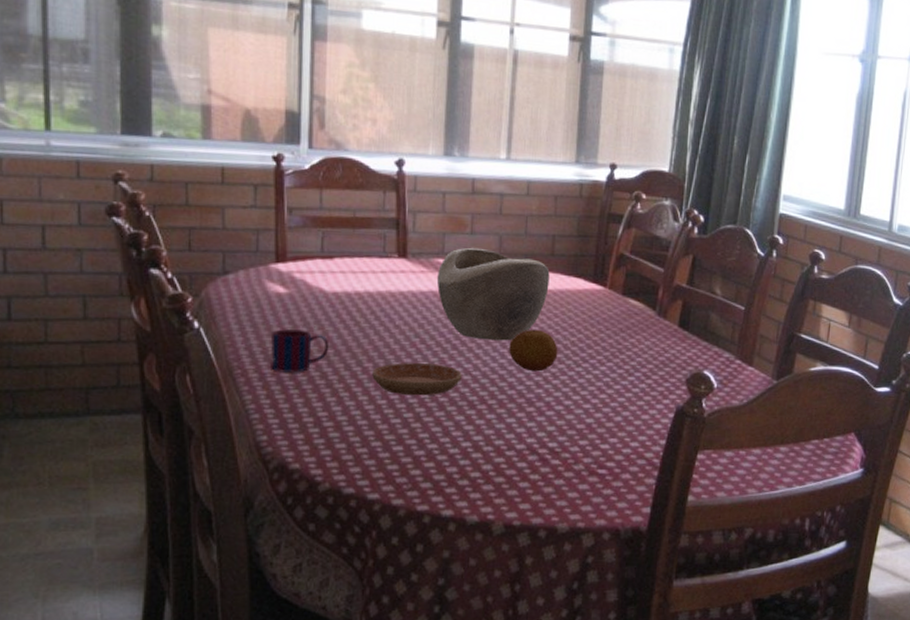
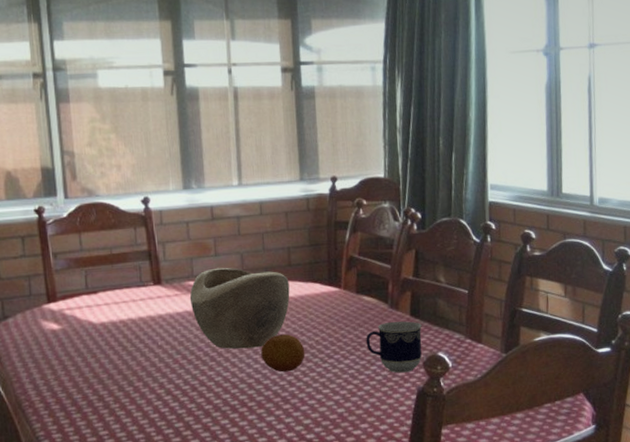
mug: present [271,329,330,373] -> none [51,360,103,400]
saucer: present [372,363,462,396] -> none [143,376,223,408]
cup: none [626,330,690,388] -> present [366,321,422,373]

